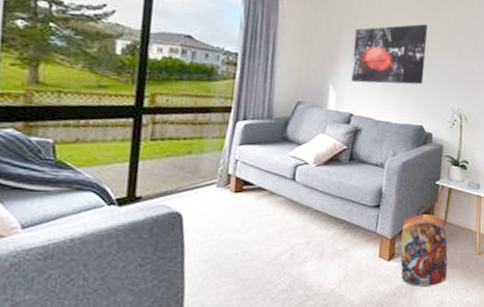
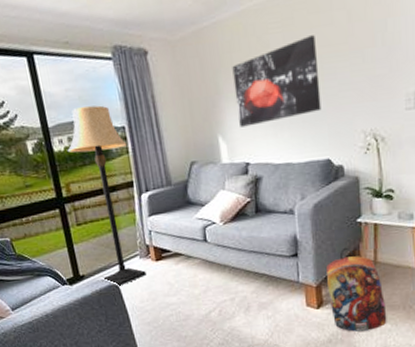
lamp: none [162,22,236,215] -> present [67,105,146,286]

